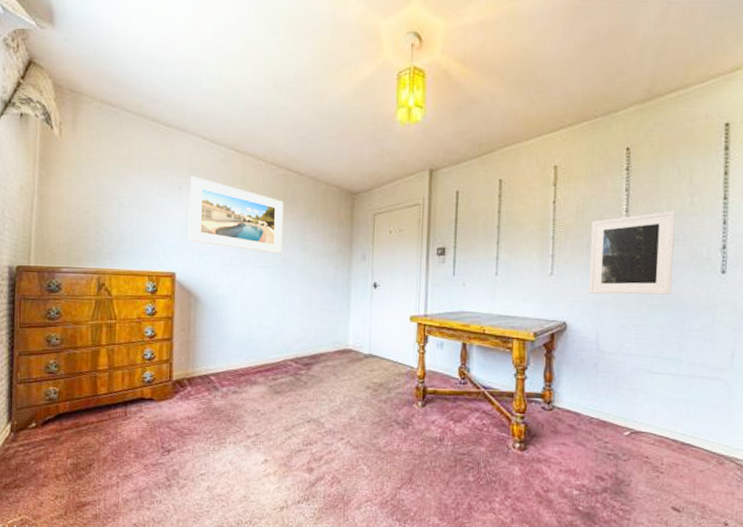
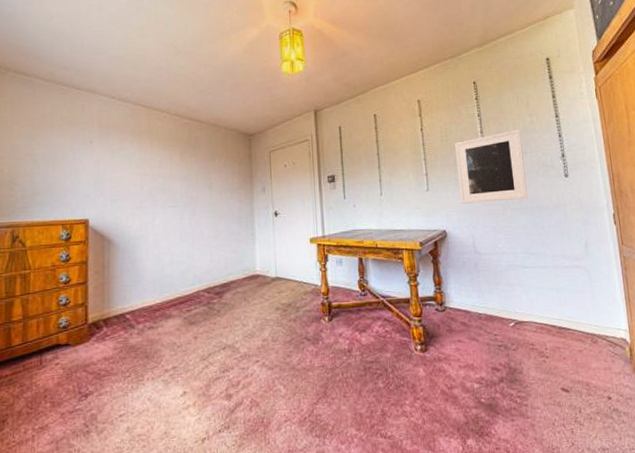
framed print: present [188,176,284,254] -> none [100,131,189,194]

